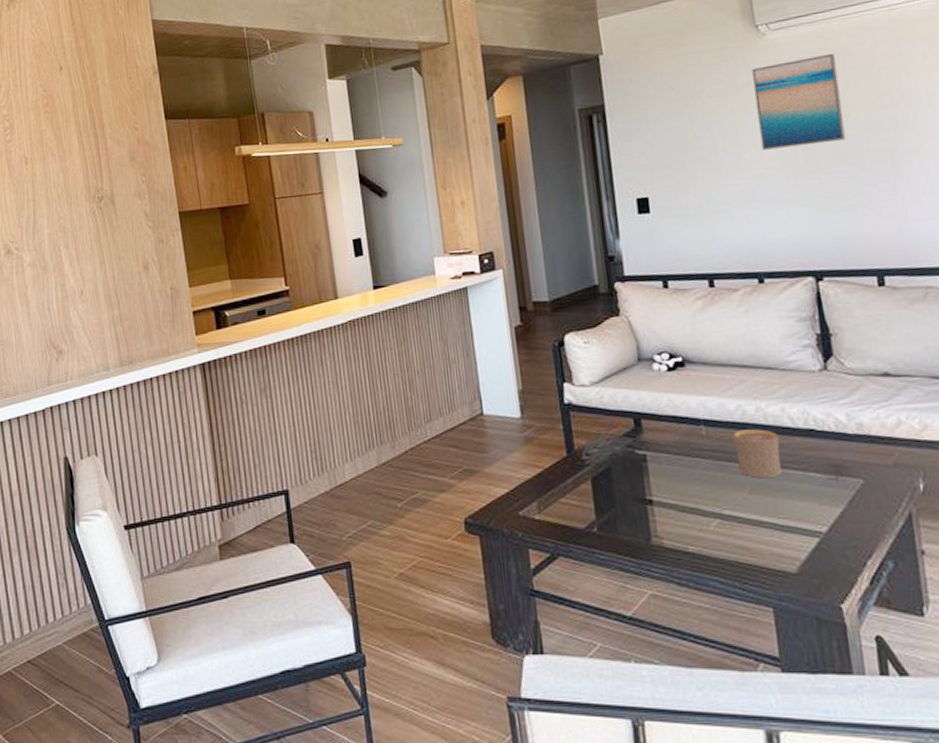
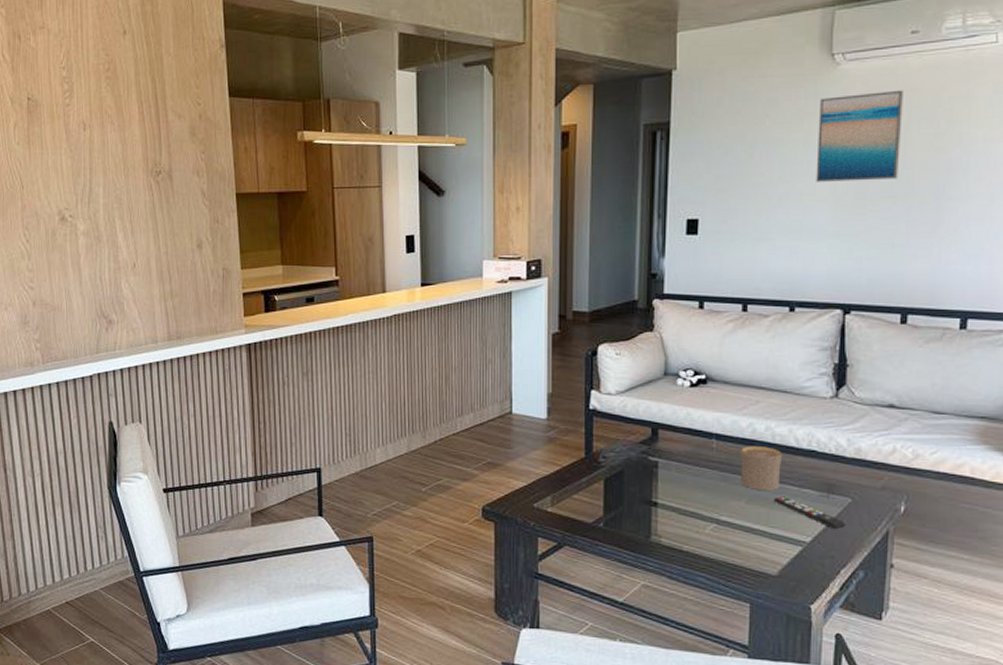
remote control: none [777,482,862,515] -> present [773,496,845,529]

